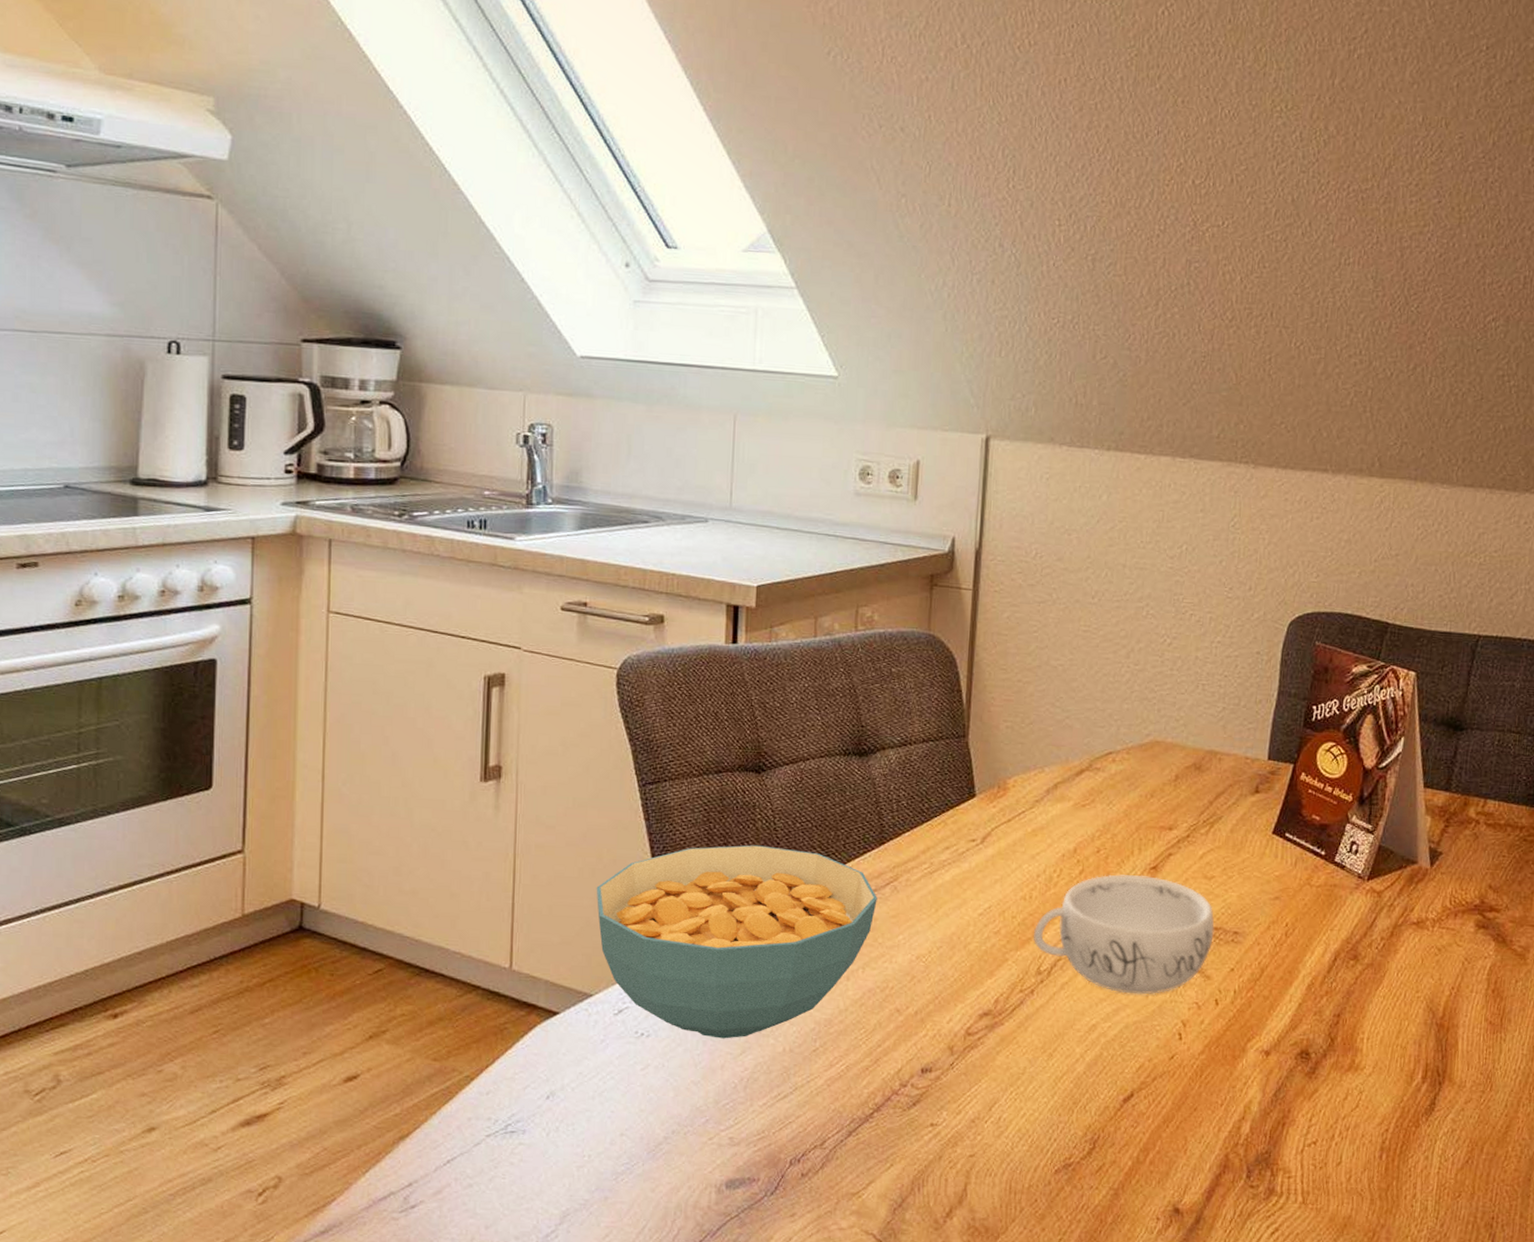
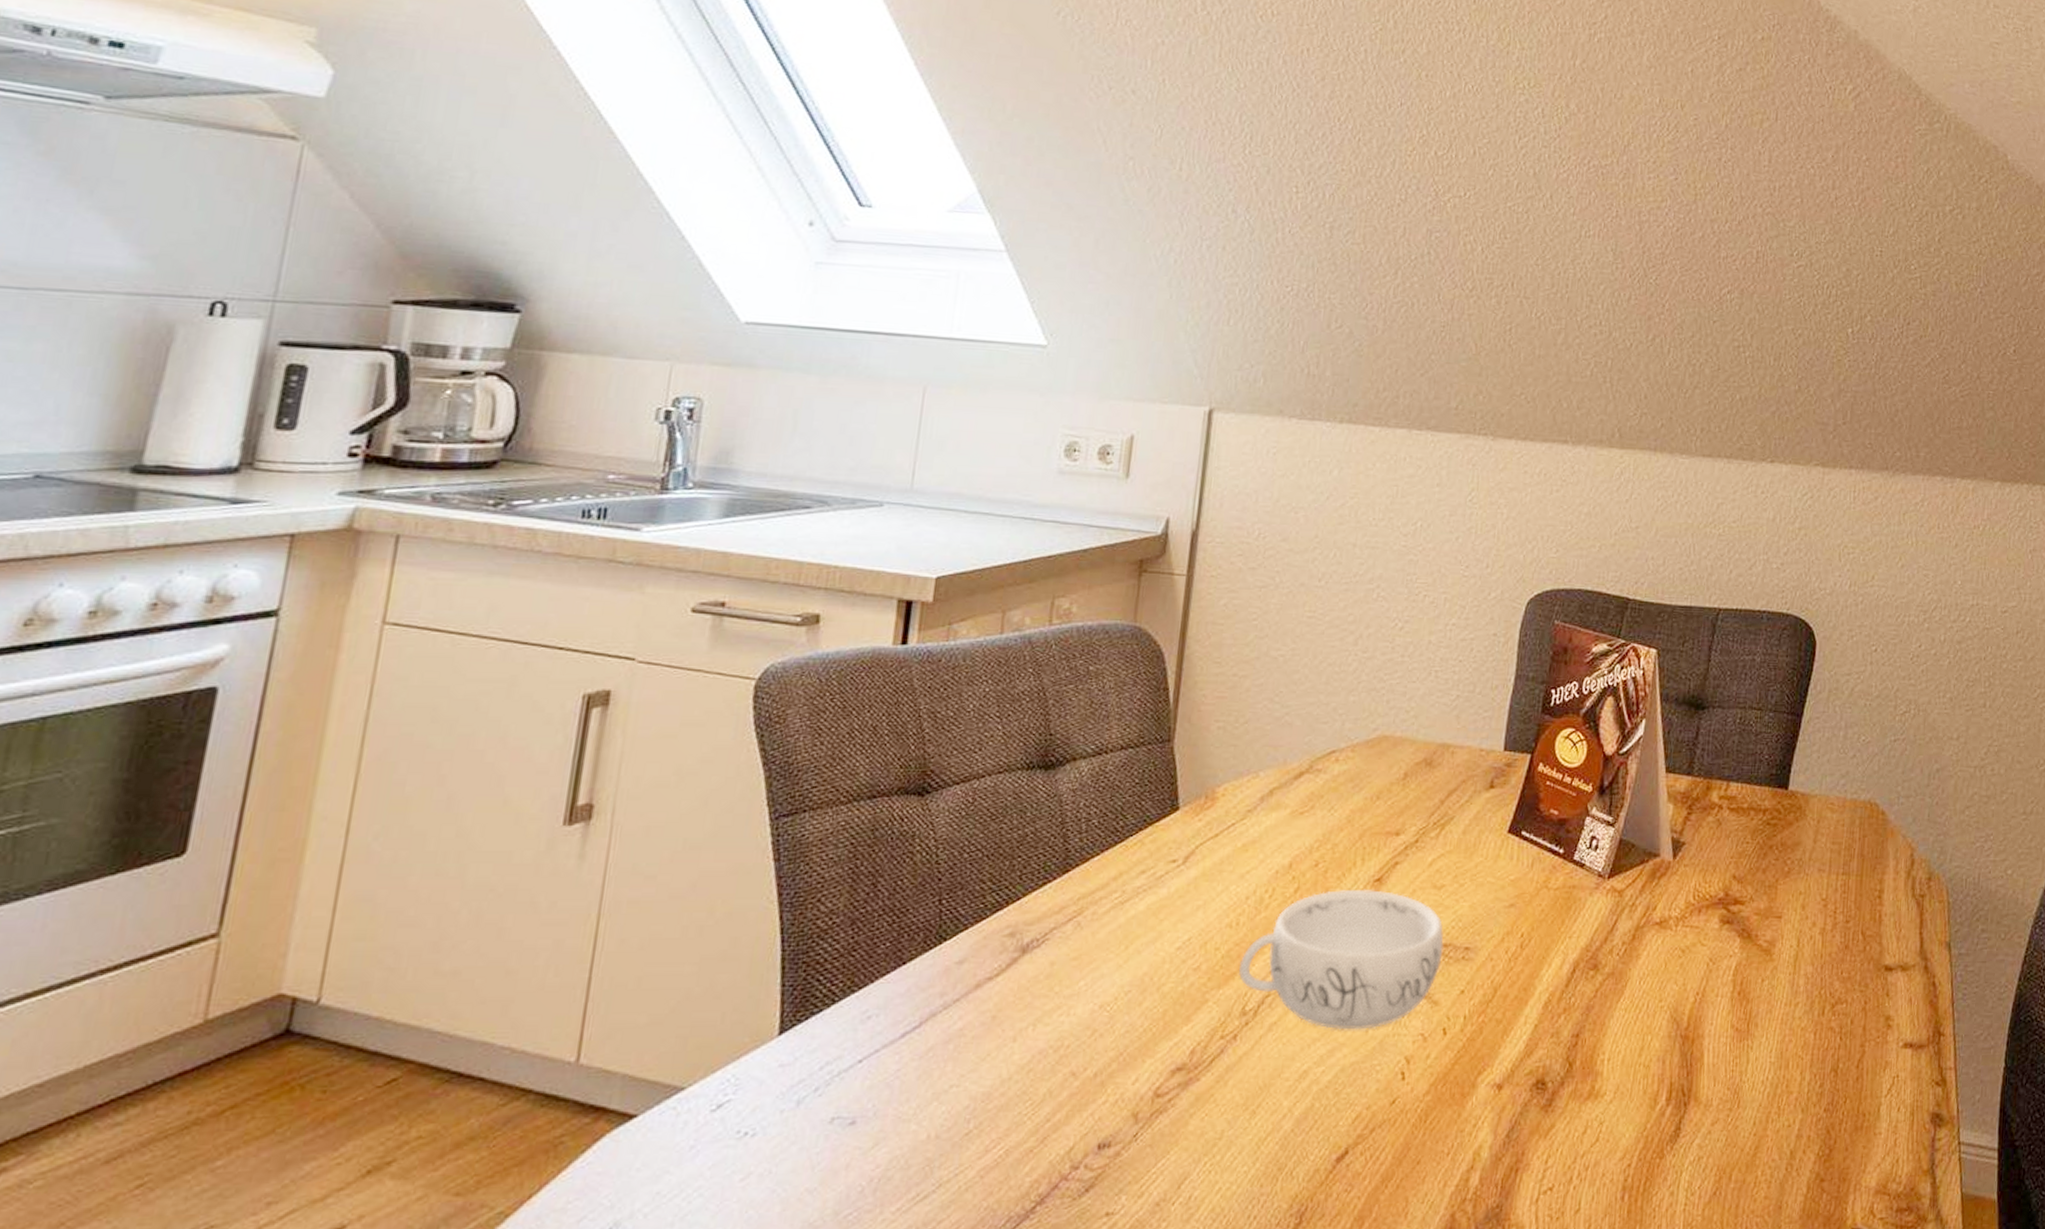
cereal bowl: present [596,845,878,1039] -> none [701,883,1057,1130]

